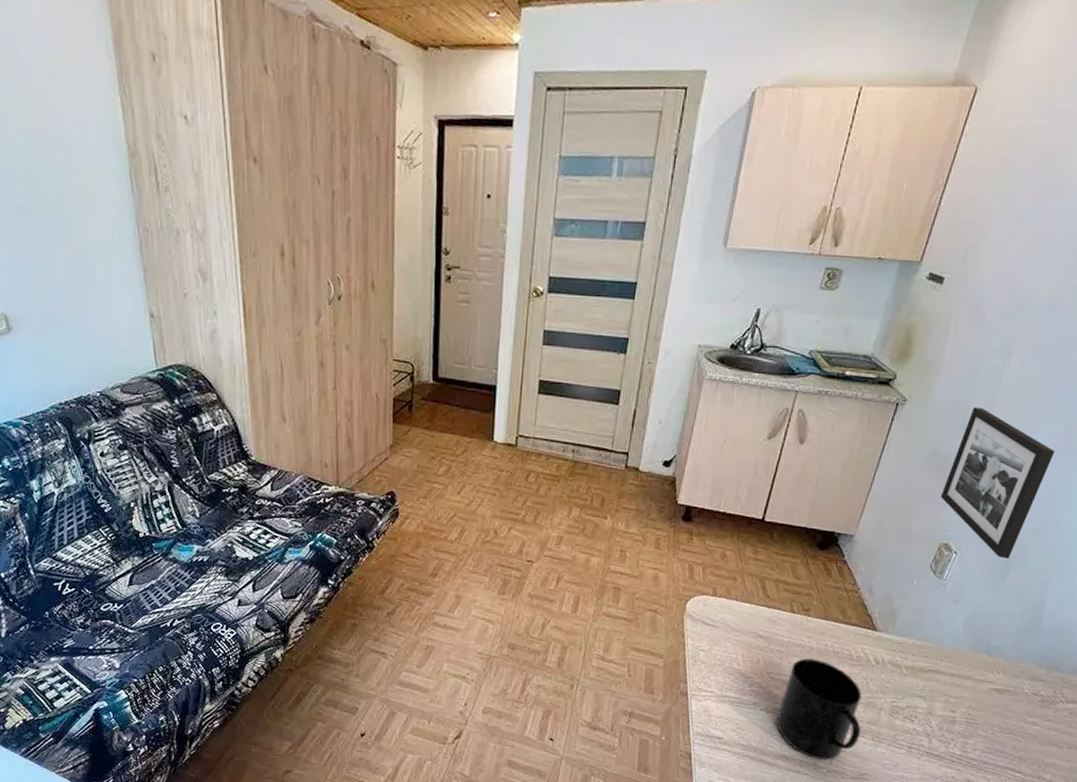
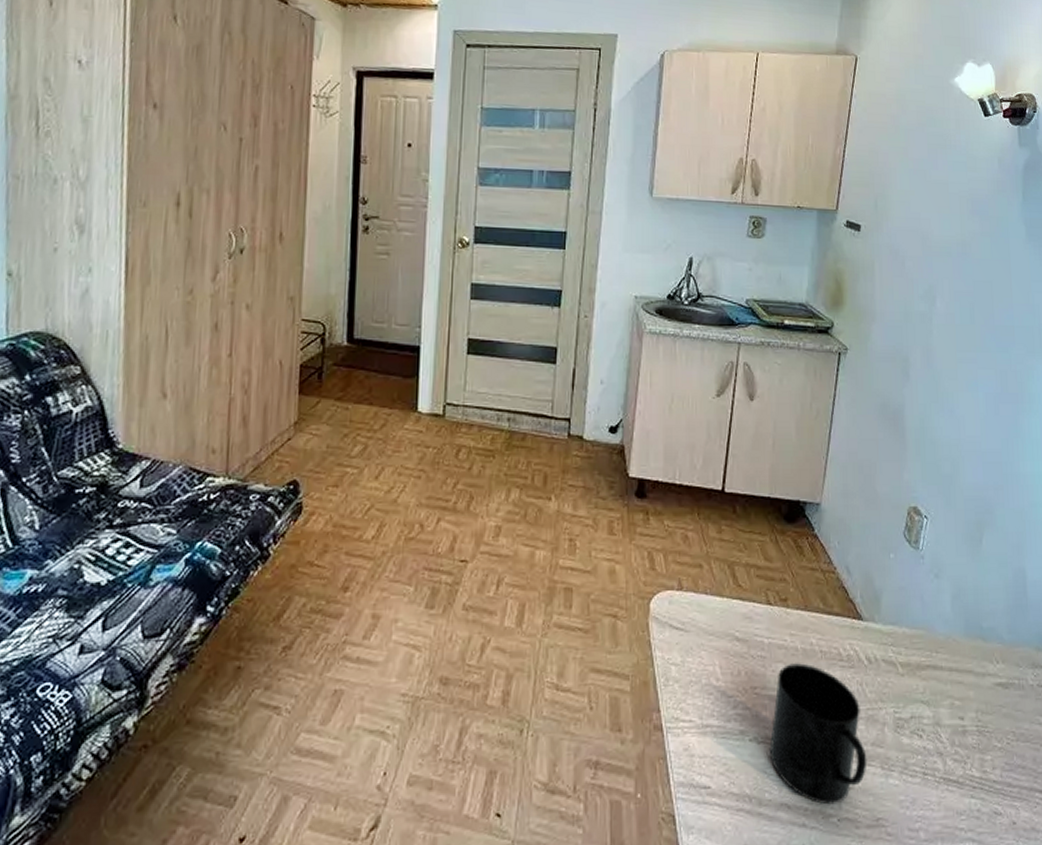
picture frame: present [941,407,1056,559] -> none [899,354,998,521]

